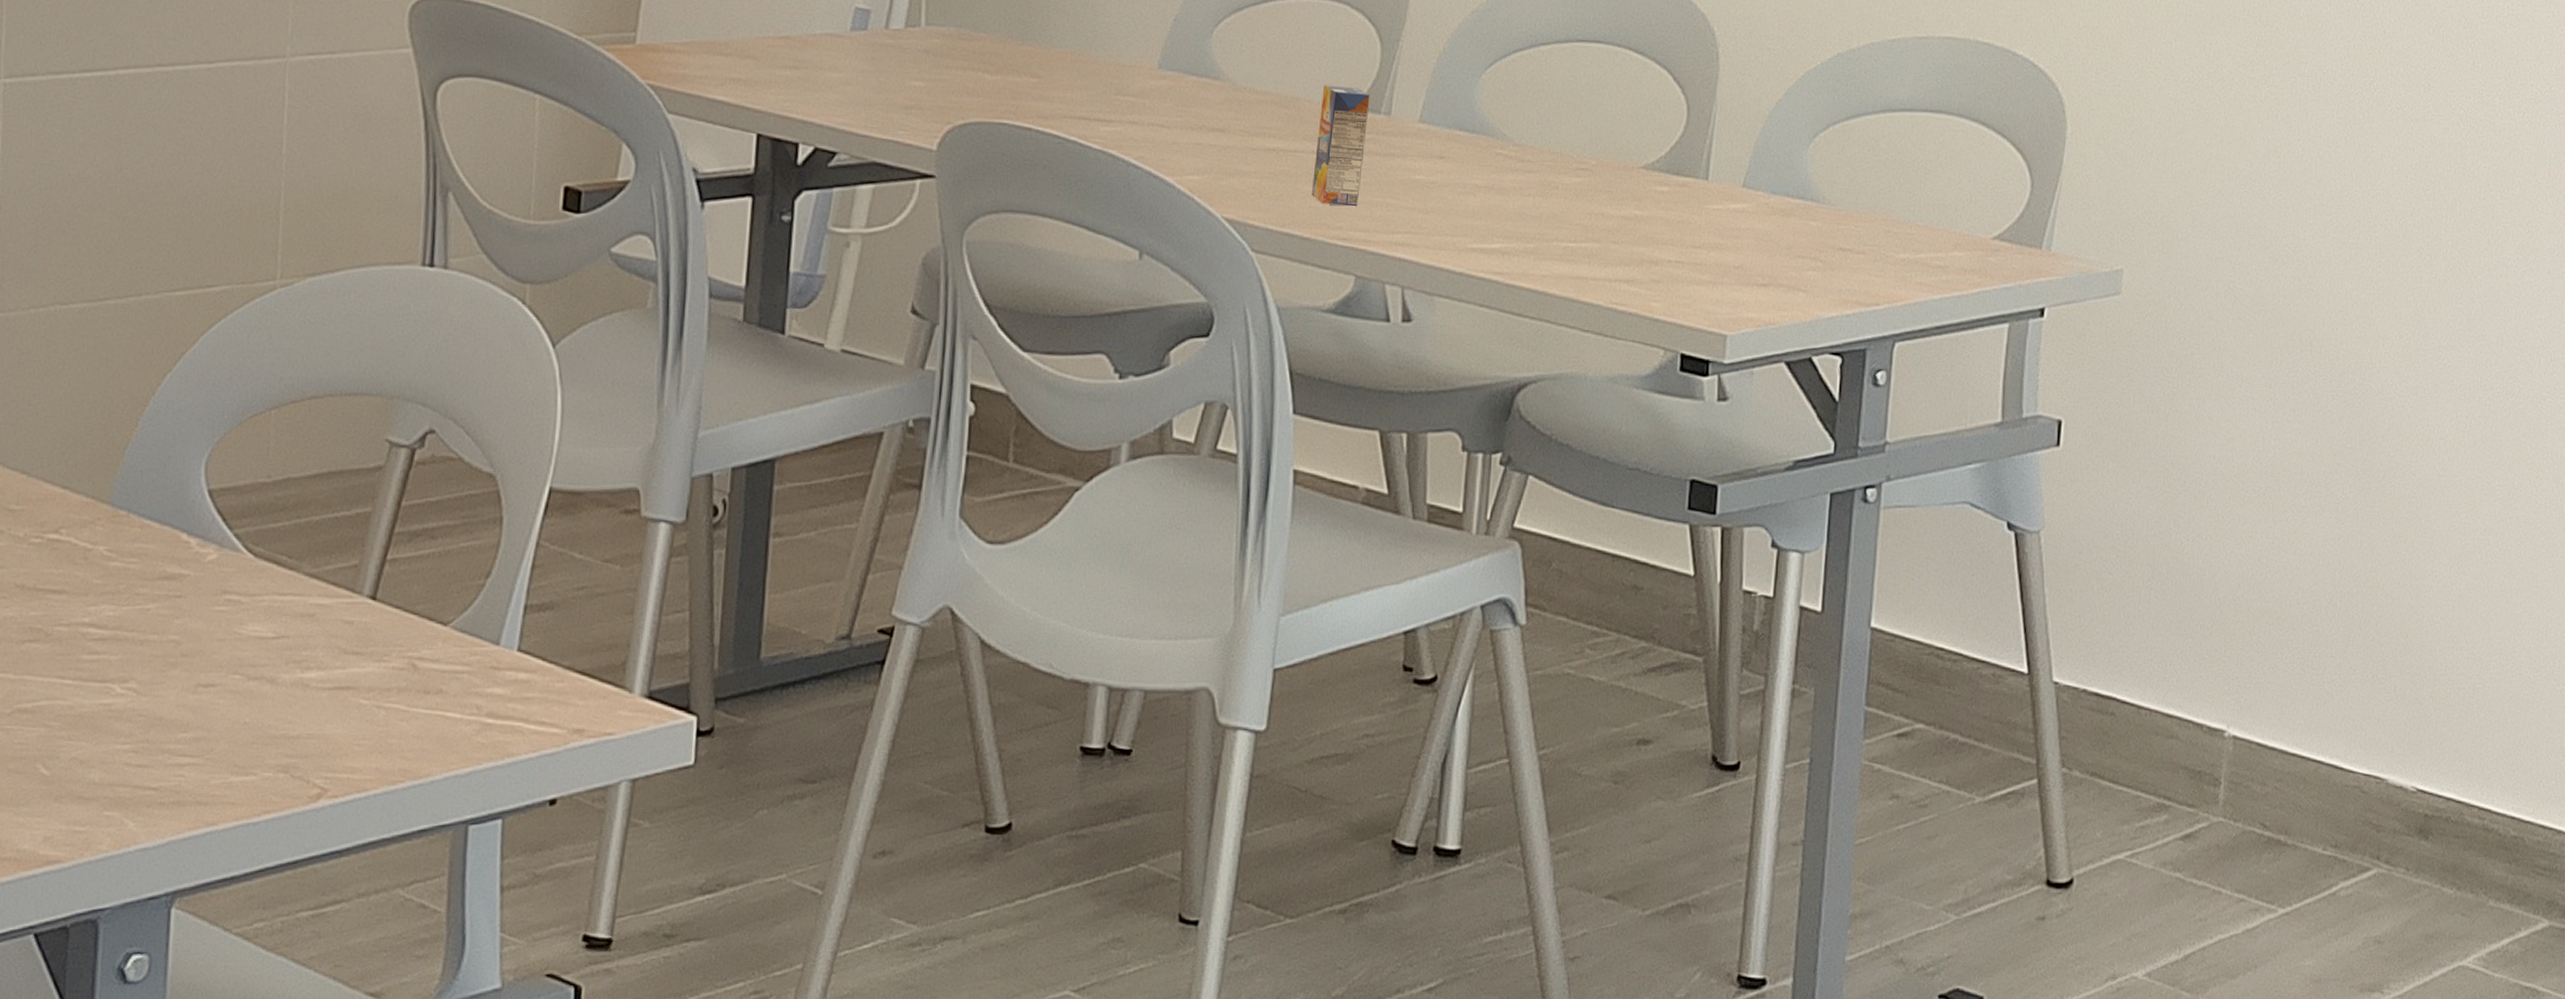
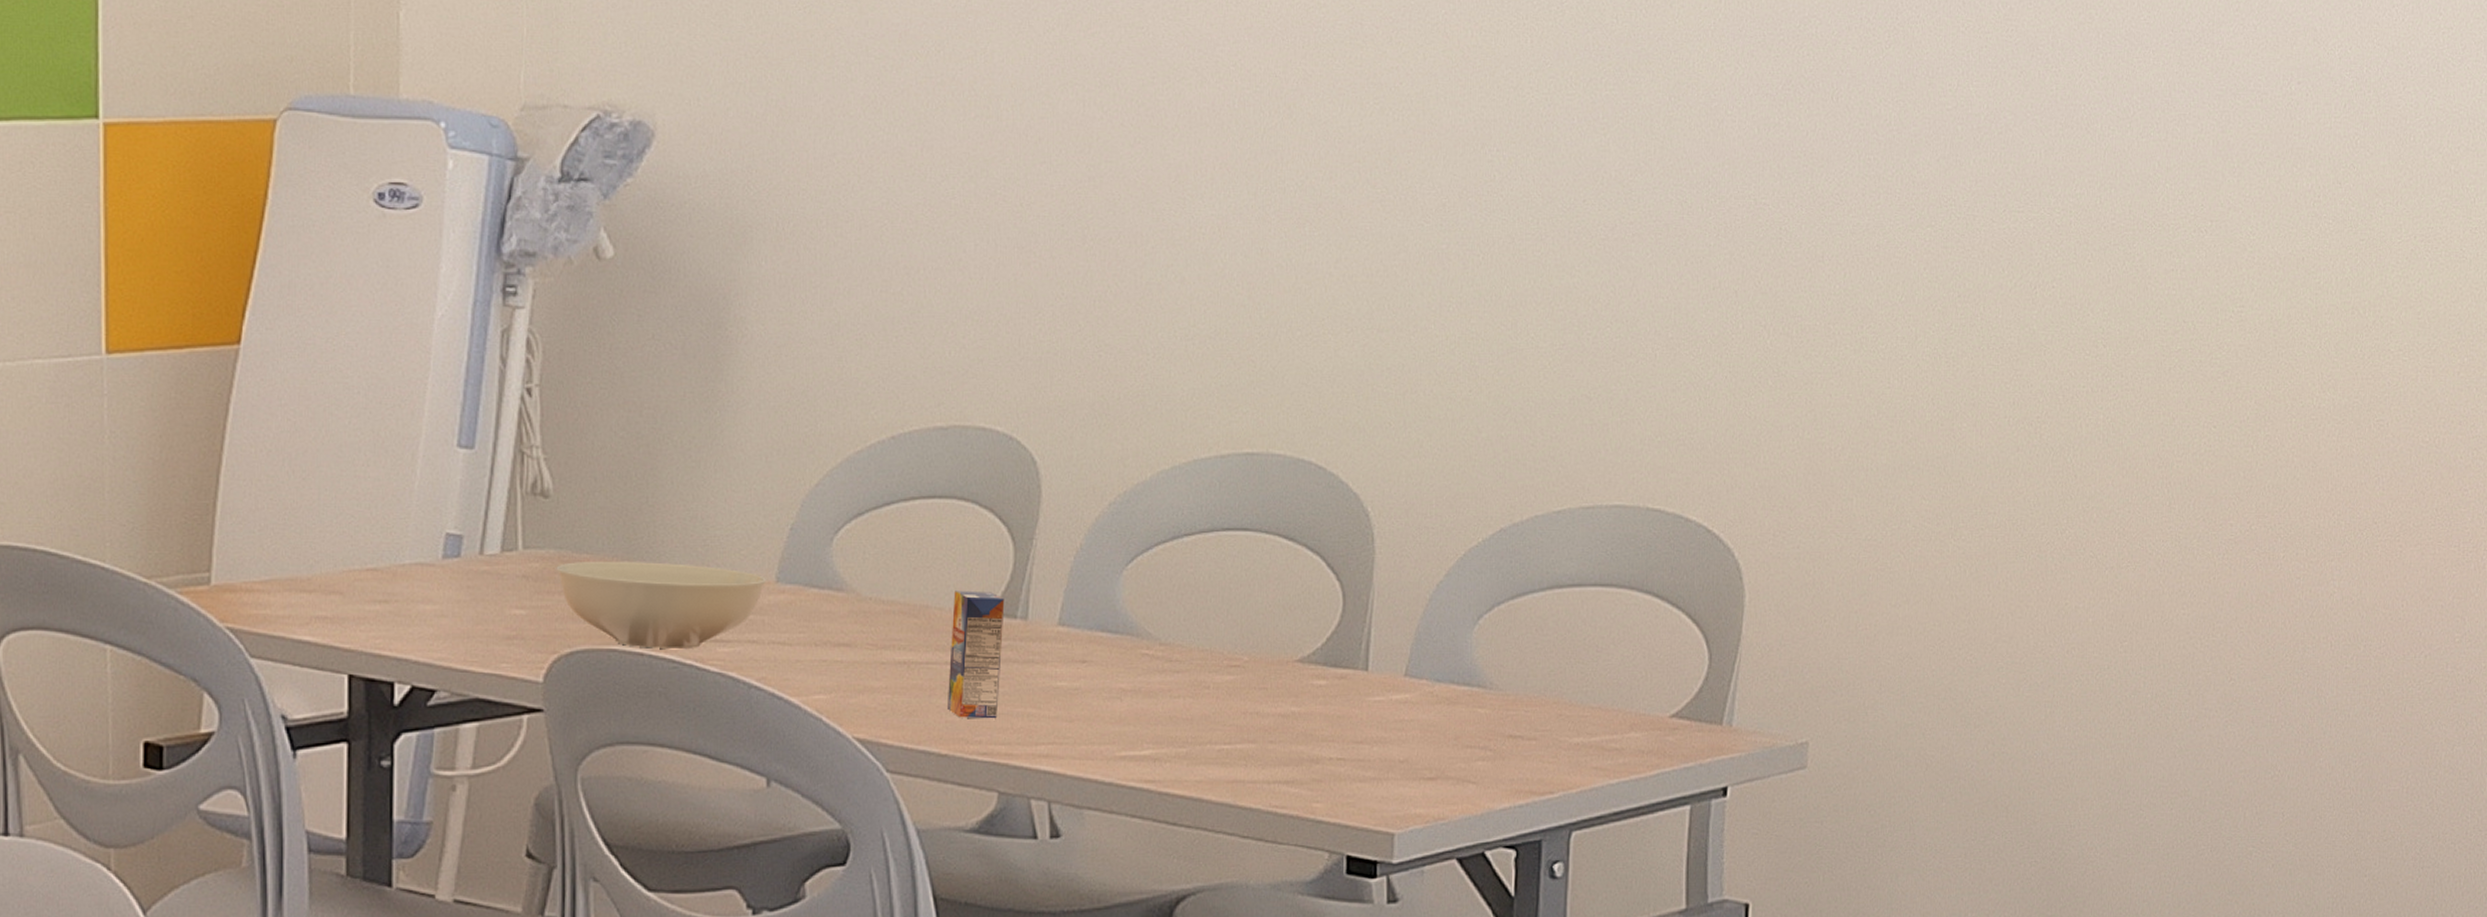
bowl: none [955,40,1150,126] -> present [556,562,767,648]

